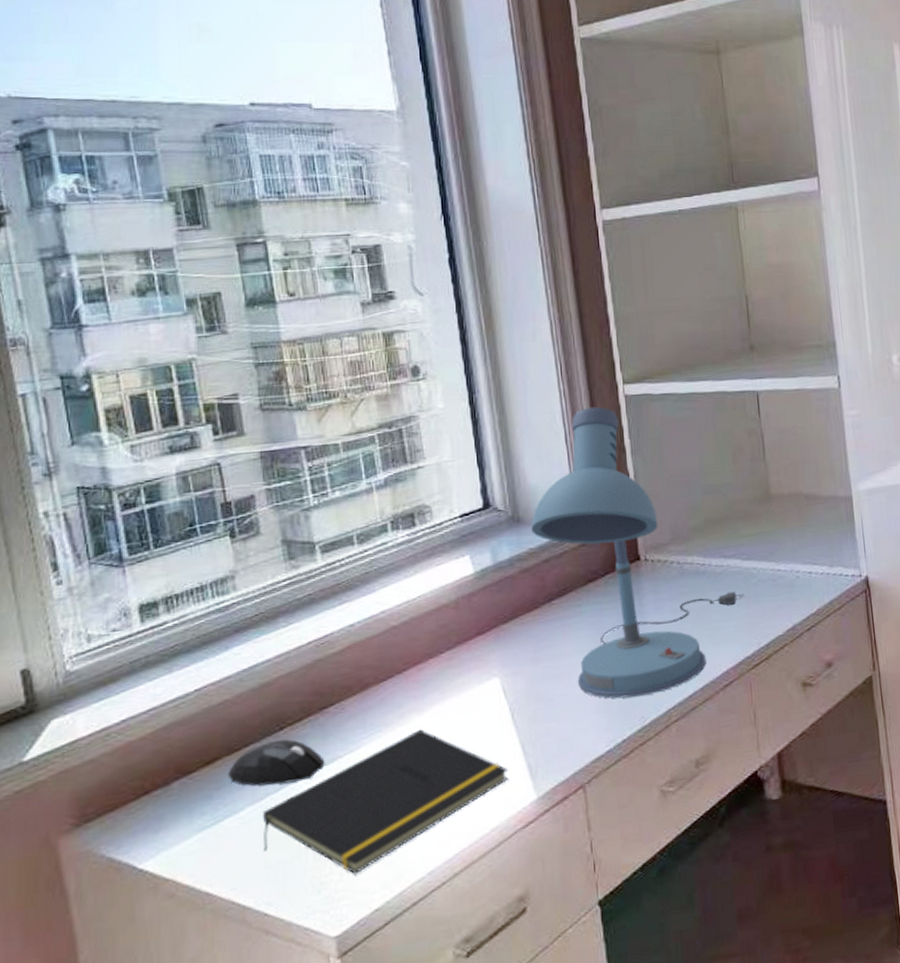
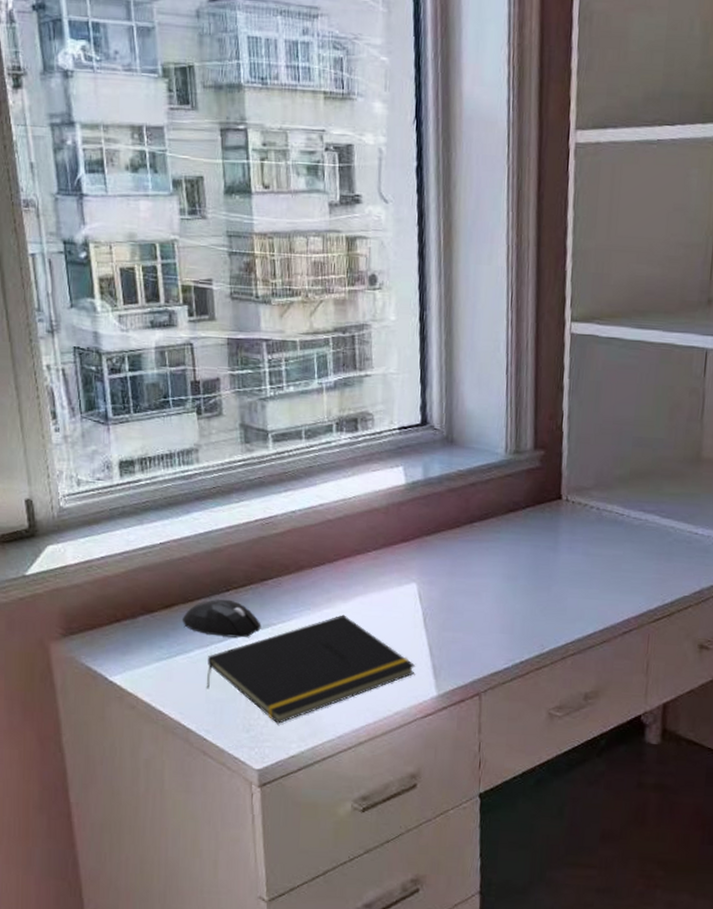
desk lamp: present [531,406,745,699] -> none [462,340,658,626]

